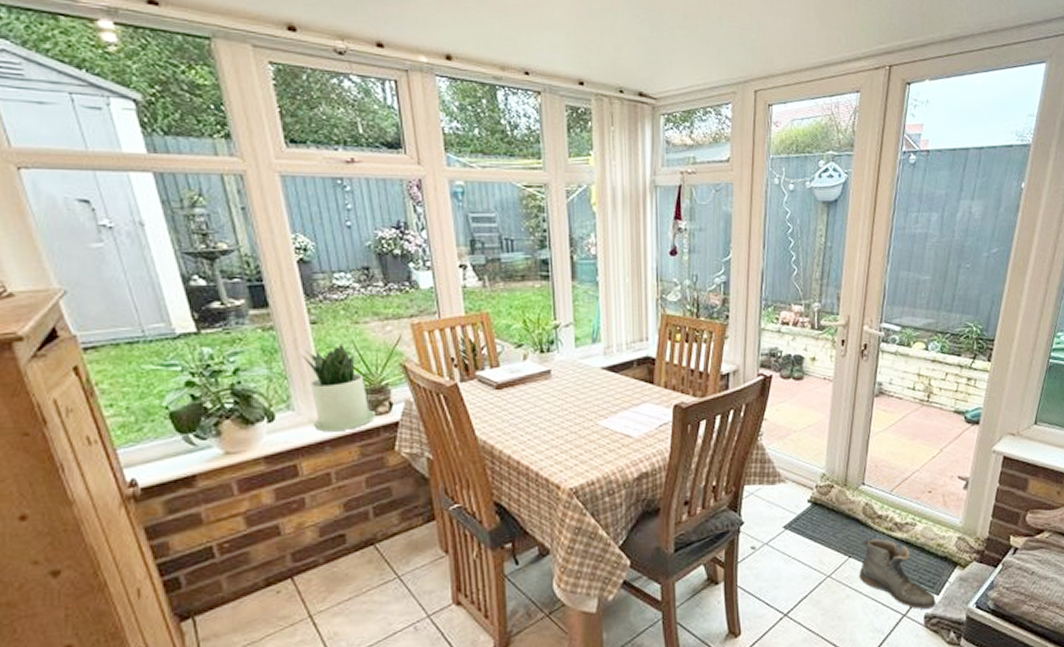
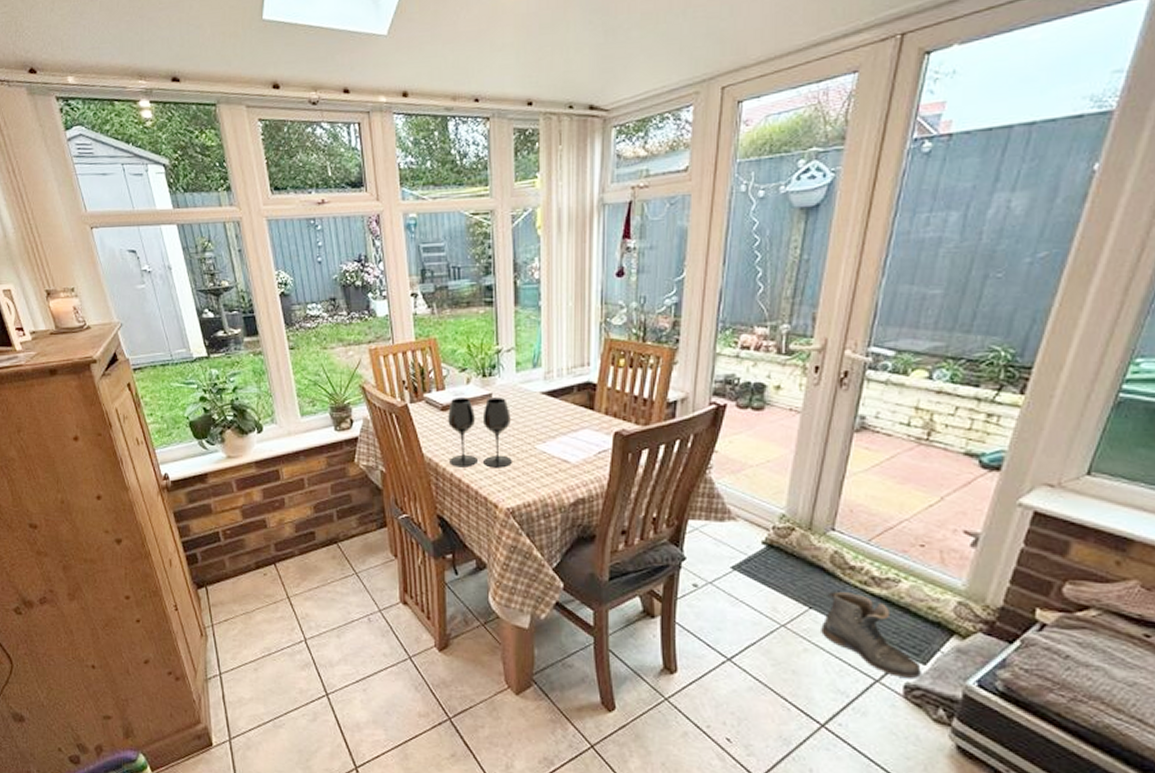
planter: present [302,343,375,432] -> none [283,366,339,444]
wine glass: none [504,374,574,449] -> present [448,398,512,468]

